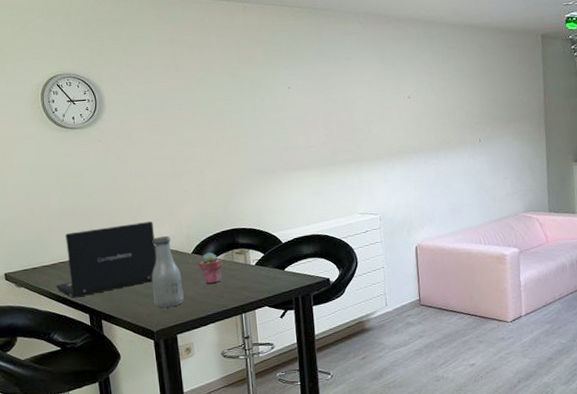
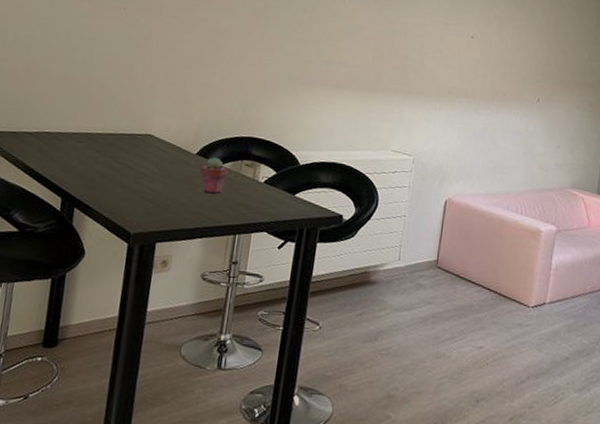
laptop: present [55,221,157,298] -> none [31,101,161,177]
bottle: present [151,235,184,308] -> none [139,127,179,210]

